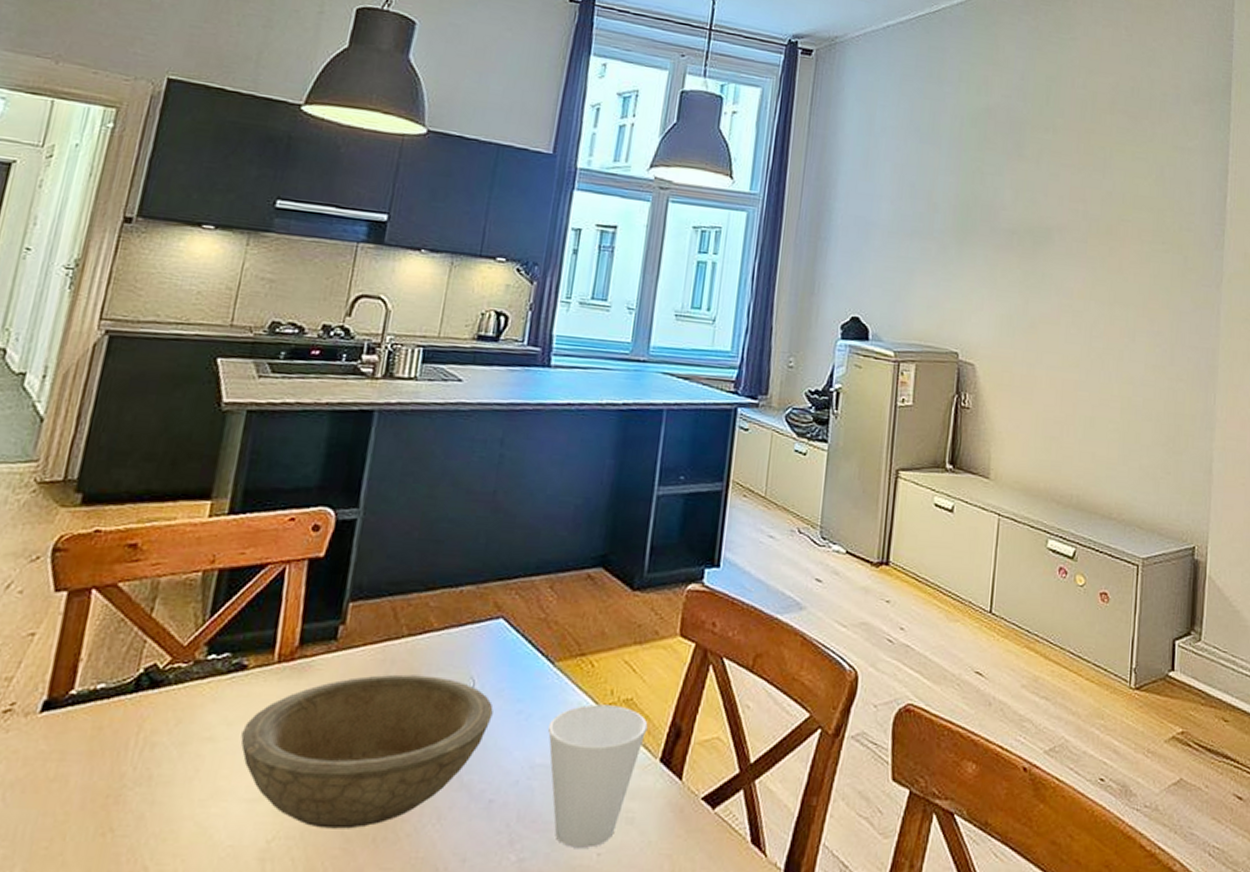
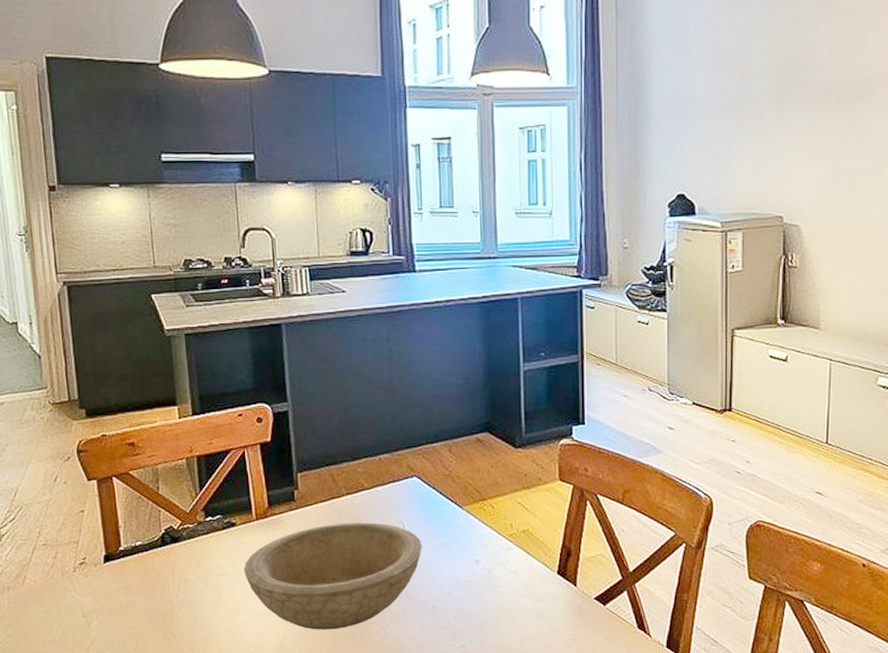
cup: present [548,704,648,849] -> none [467,535,544,637]

